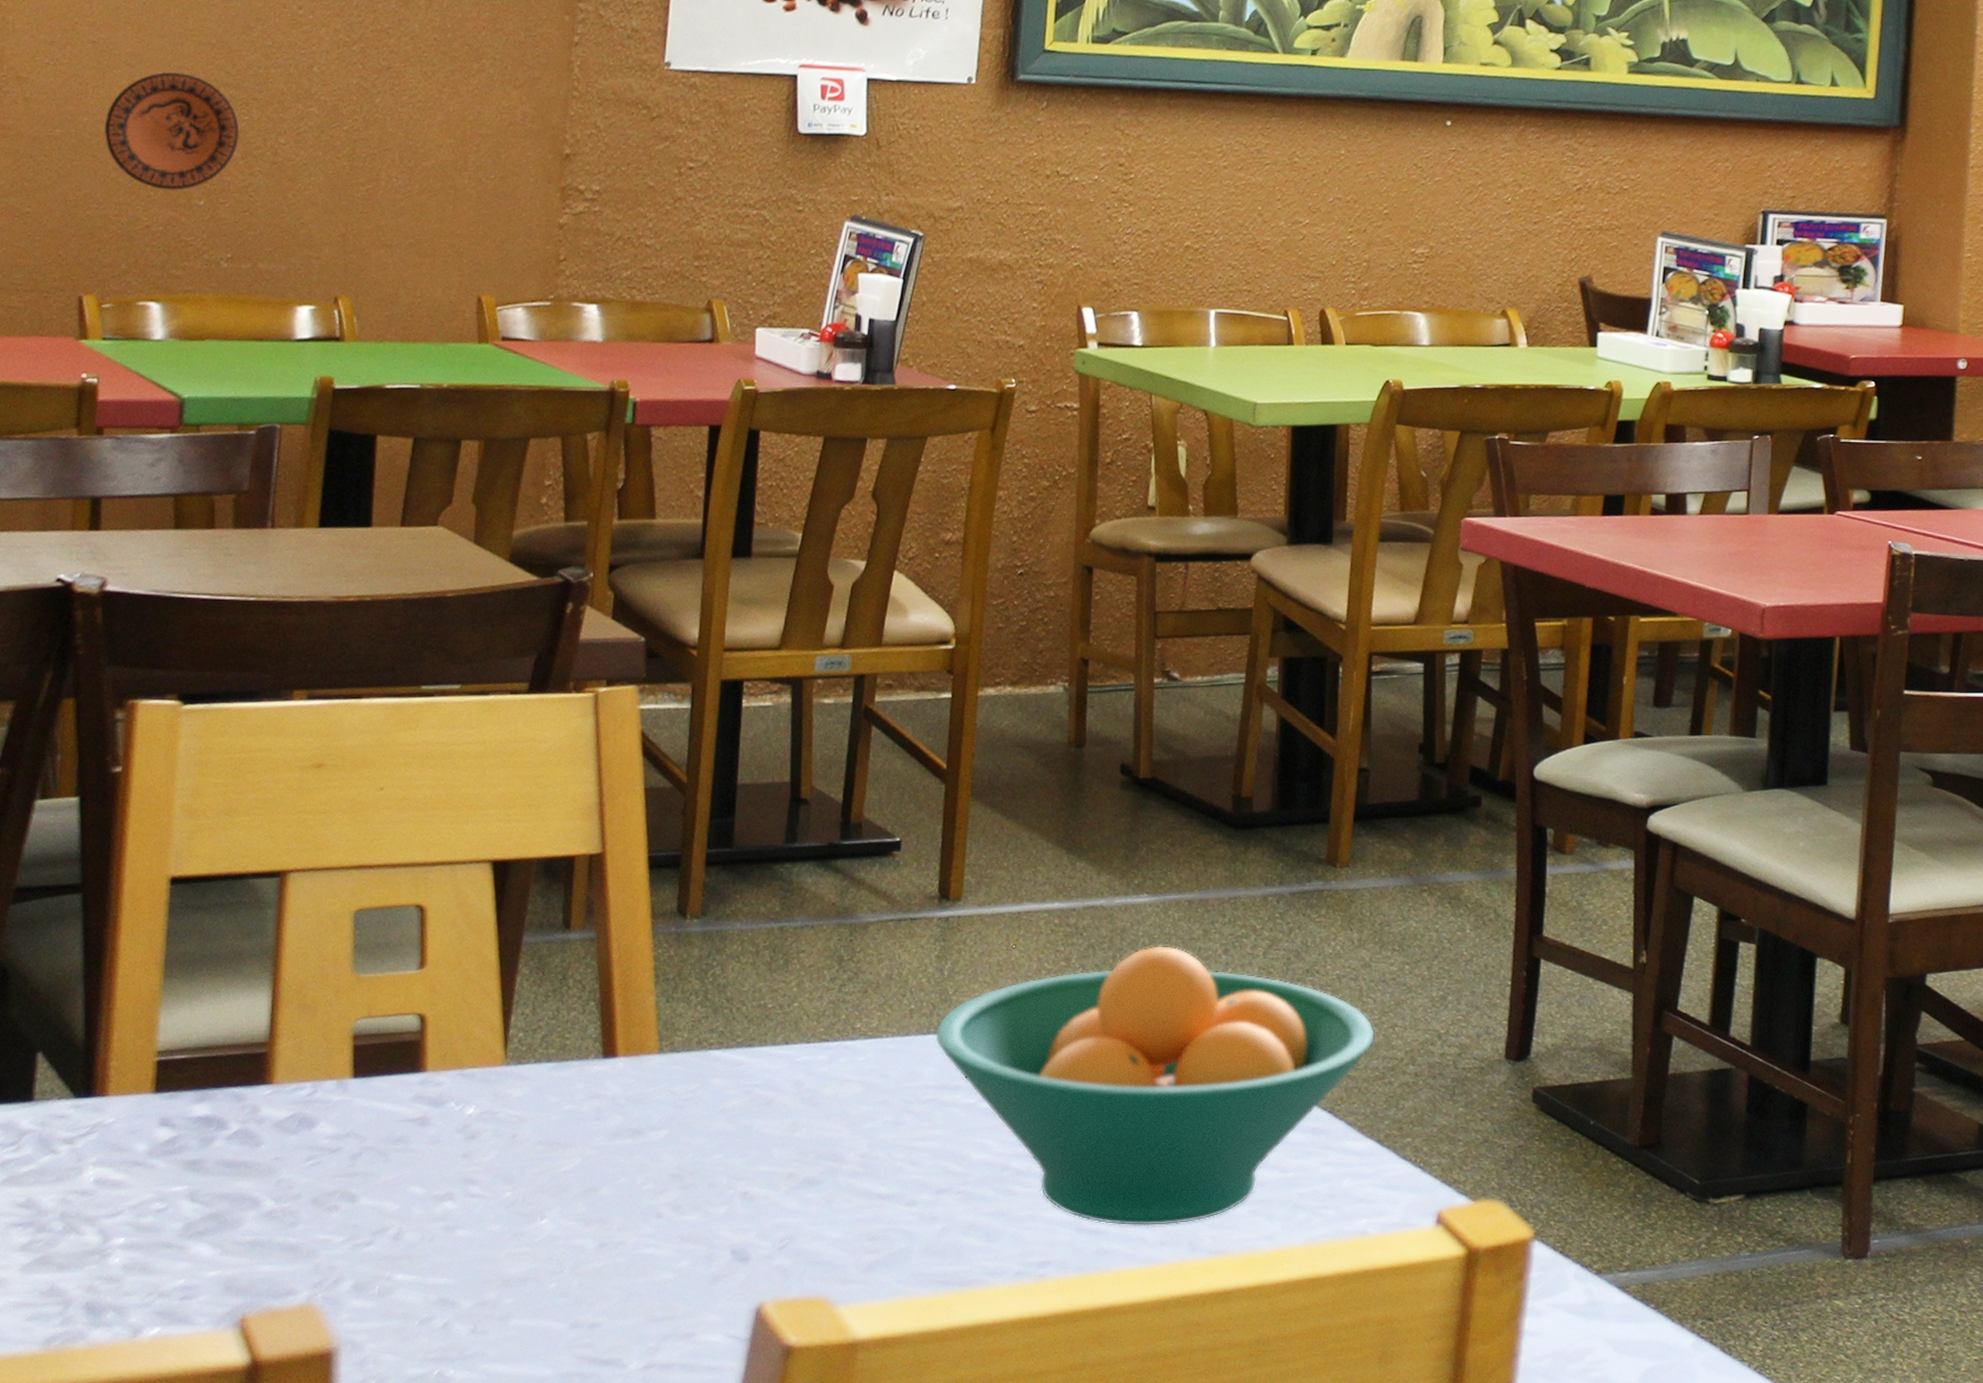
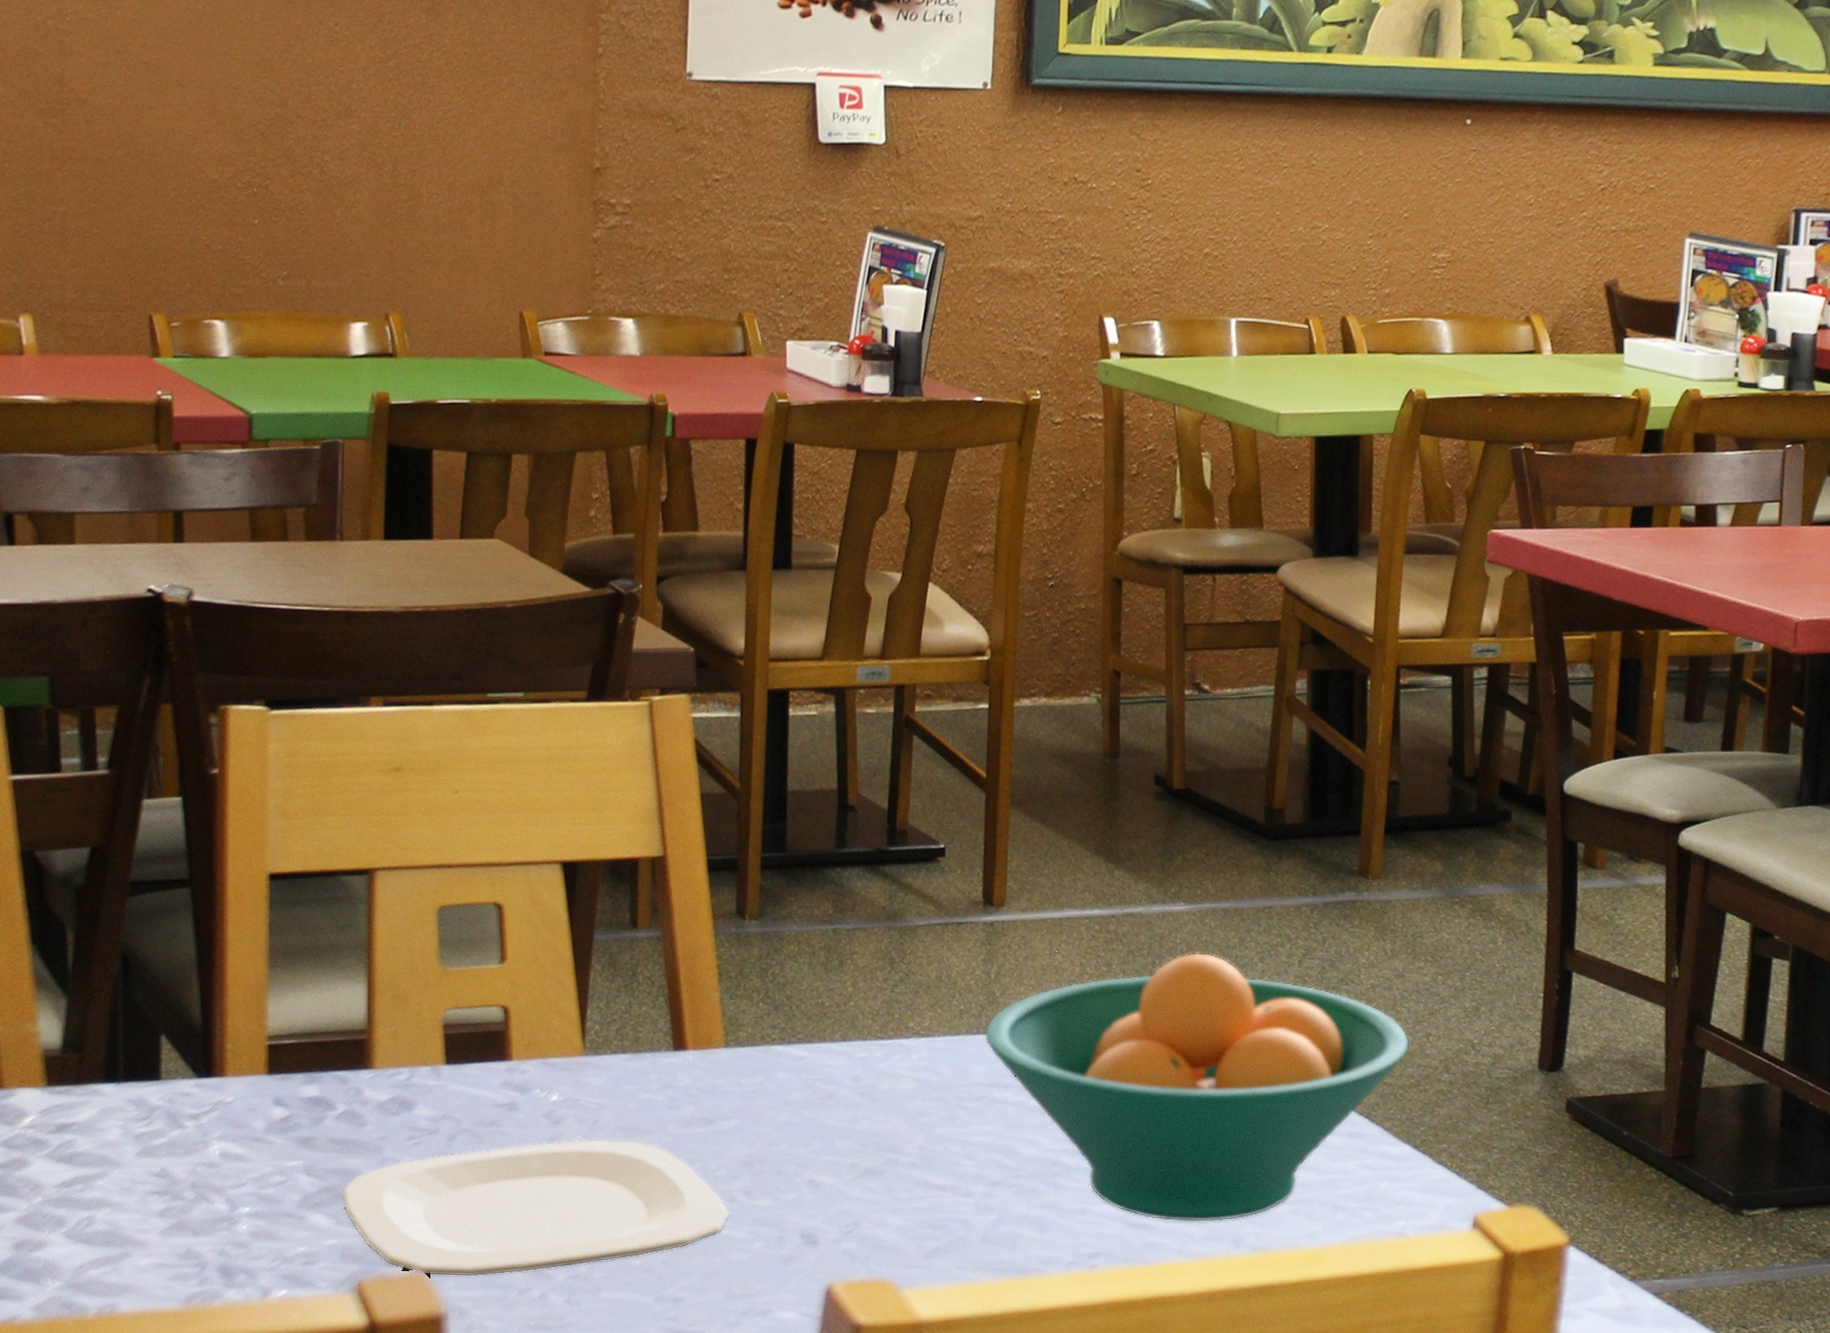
decorative plate: present [104,72,241,191] -> none [161,92,288,210]
plate: none [228,1153,656,1308] -> present [341,1138,730,1278]

